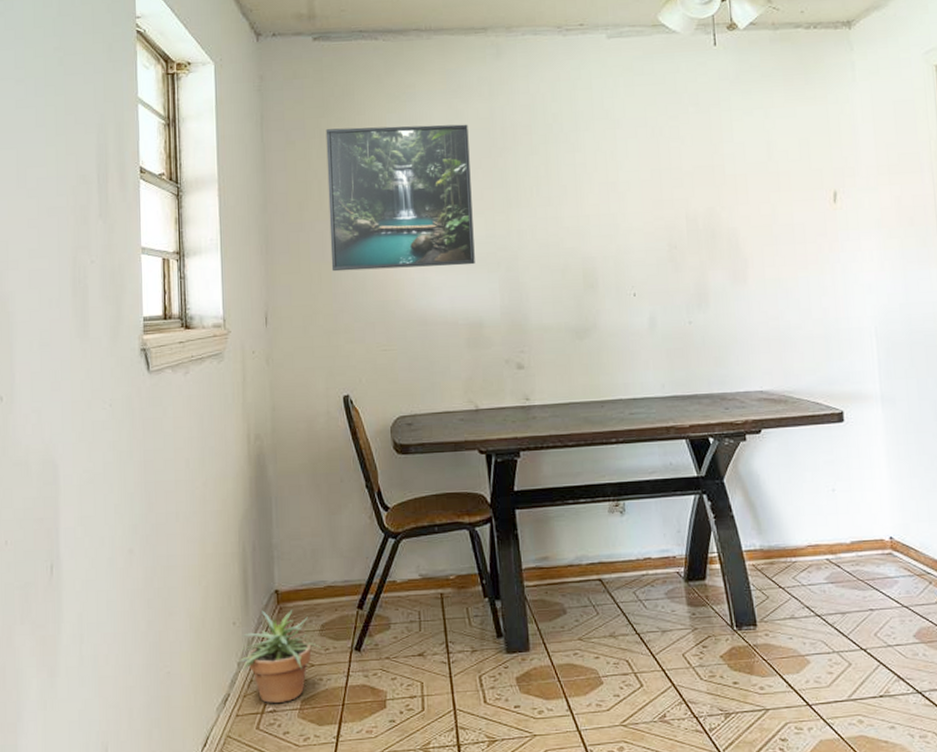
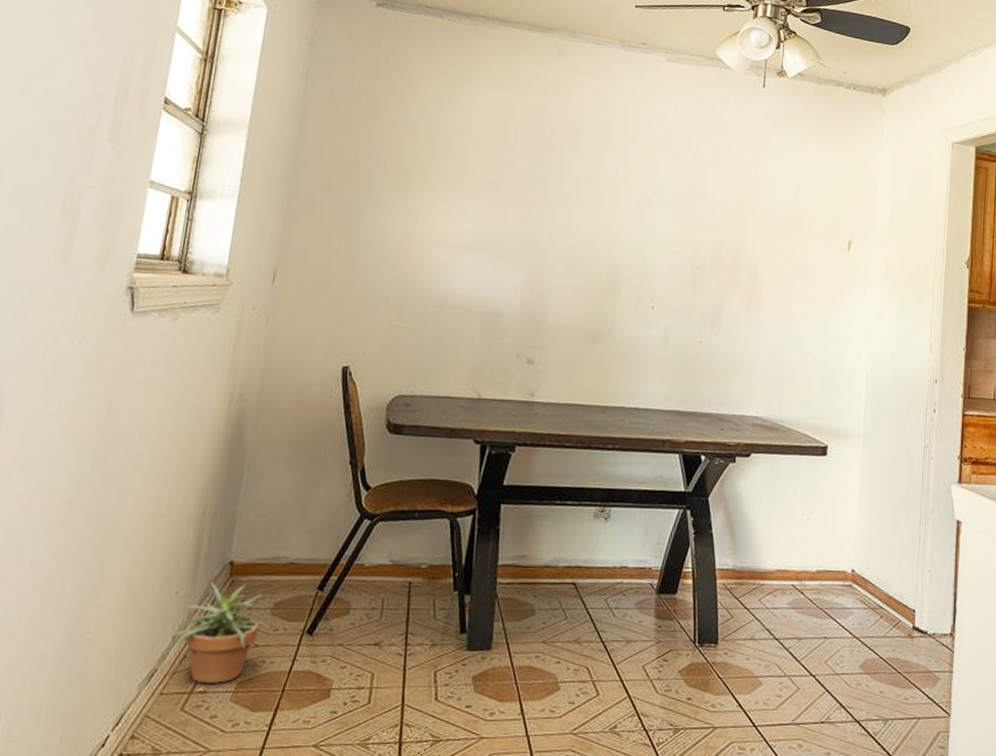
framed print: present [325,124,475,272] -> none [354,96,519,255]

